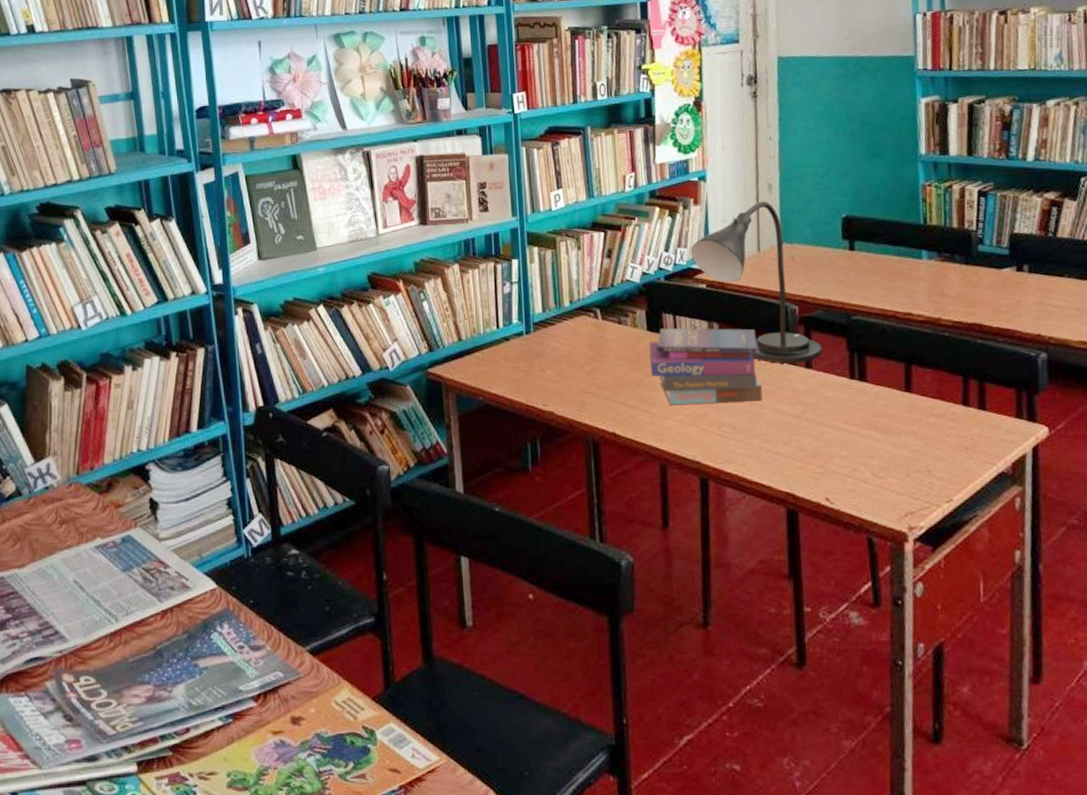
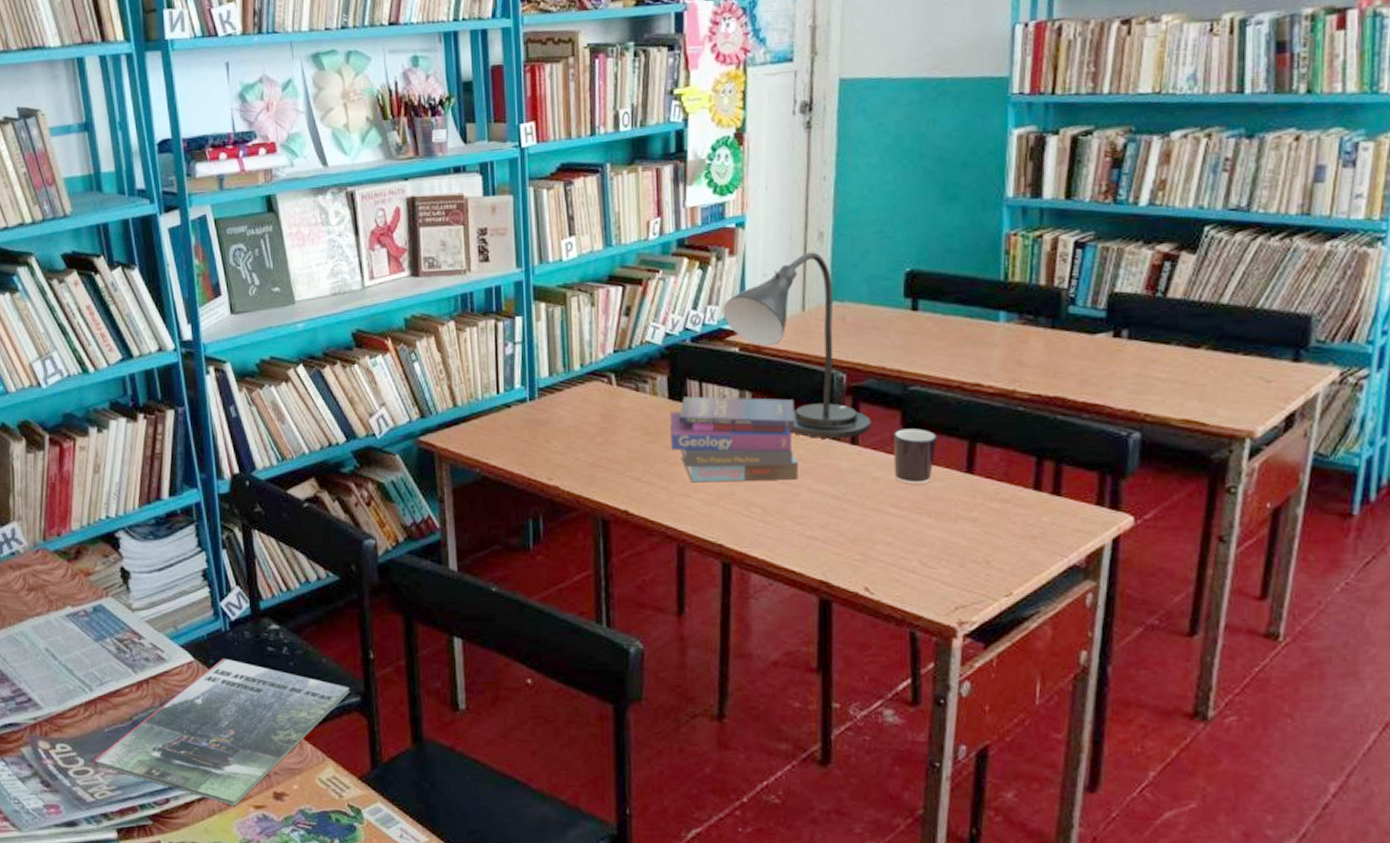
magazine: none [116,584,364,732] -> present [93,658,350,806]
mug: none [841,353,879,404] -> present [893,428,938,486]

